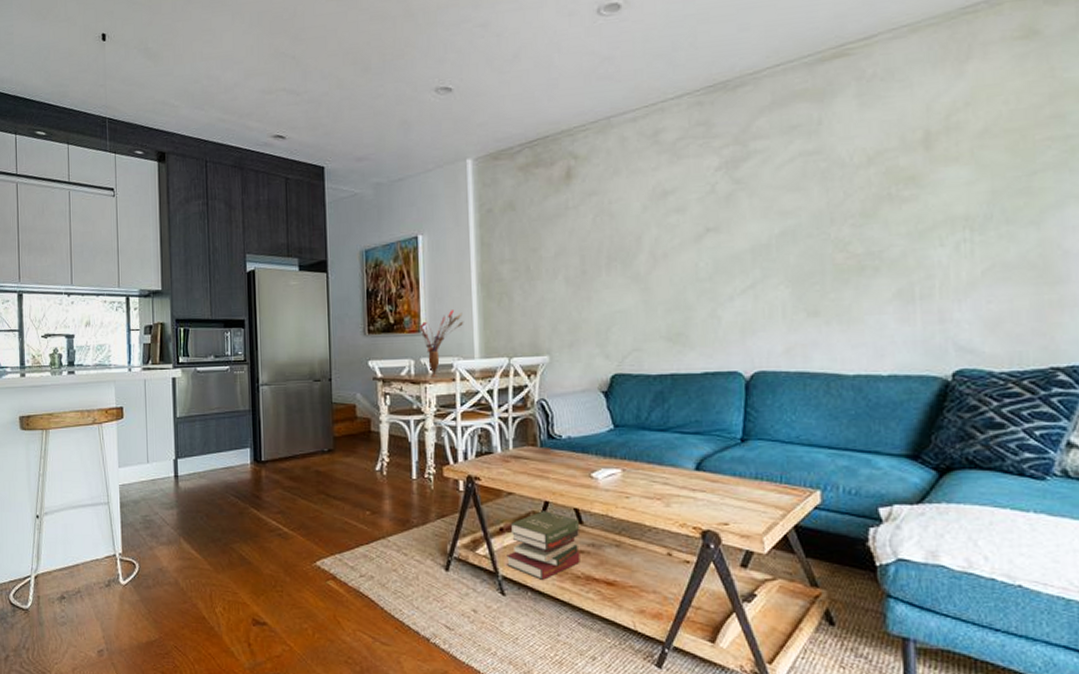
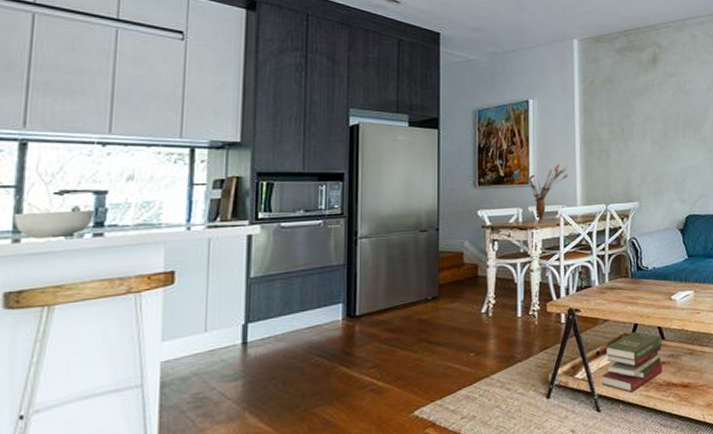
bowl: none [19,351,68,374] -> present [13,210,96,238]

